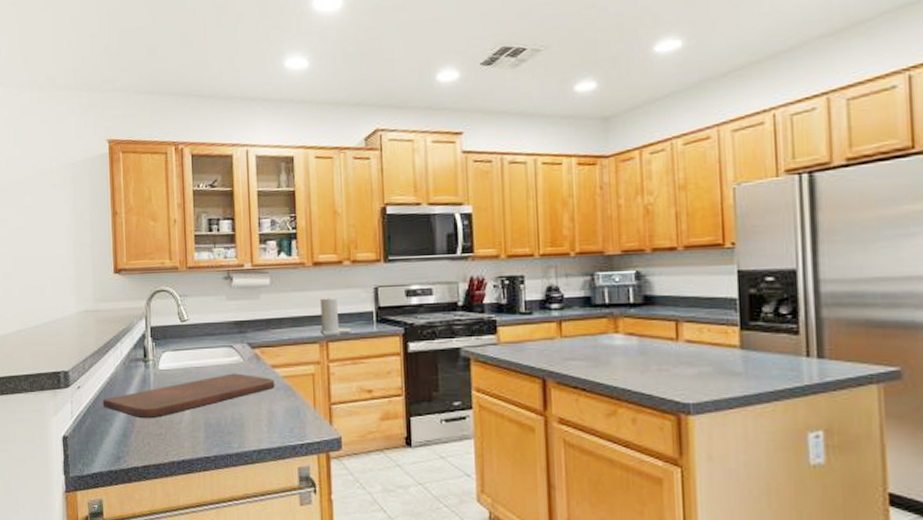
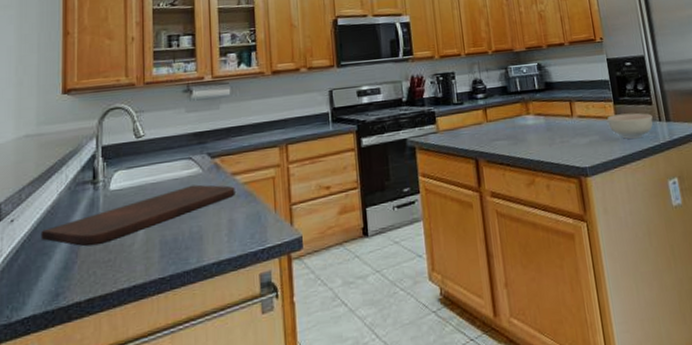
paper towel: present [320,296,351,335] -> none [279,101,309,139]
bowl: none [728,343,797,376] -> present [607,113,654,140]

